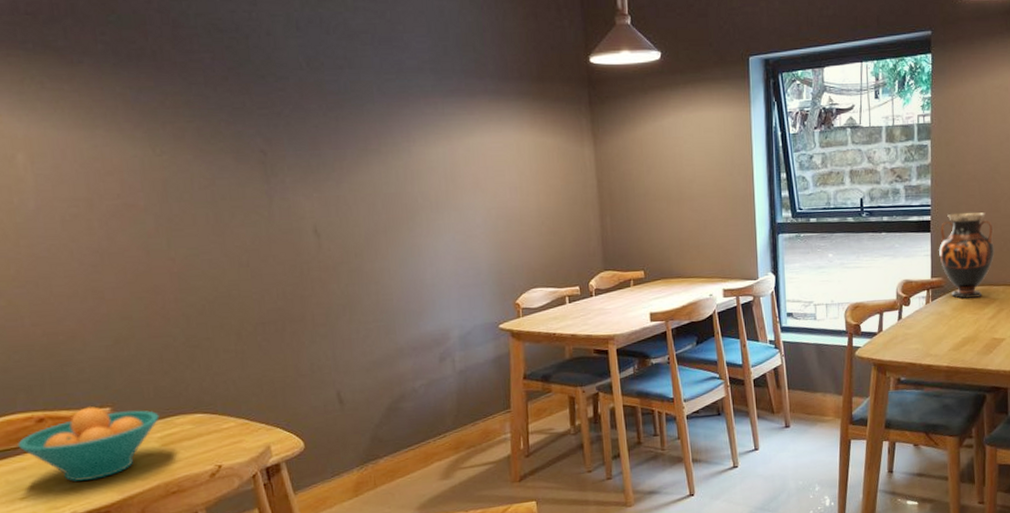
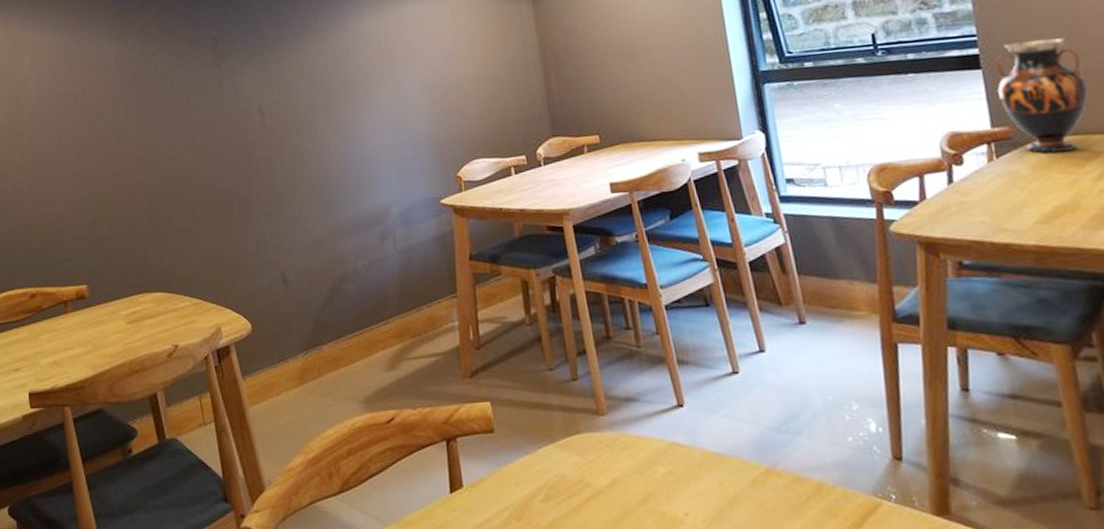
fruit bowl: present [18,407,159,482] -> none [15,284,126,355]

